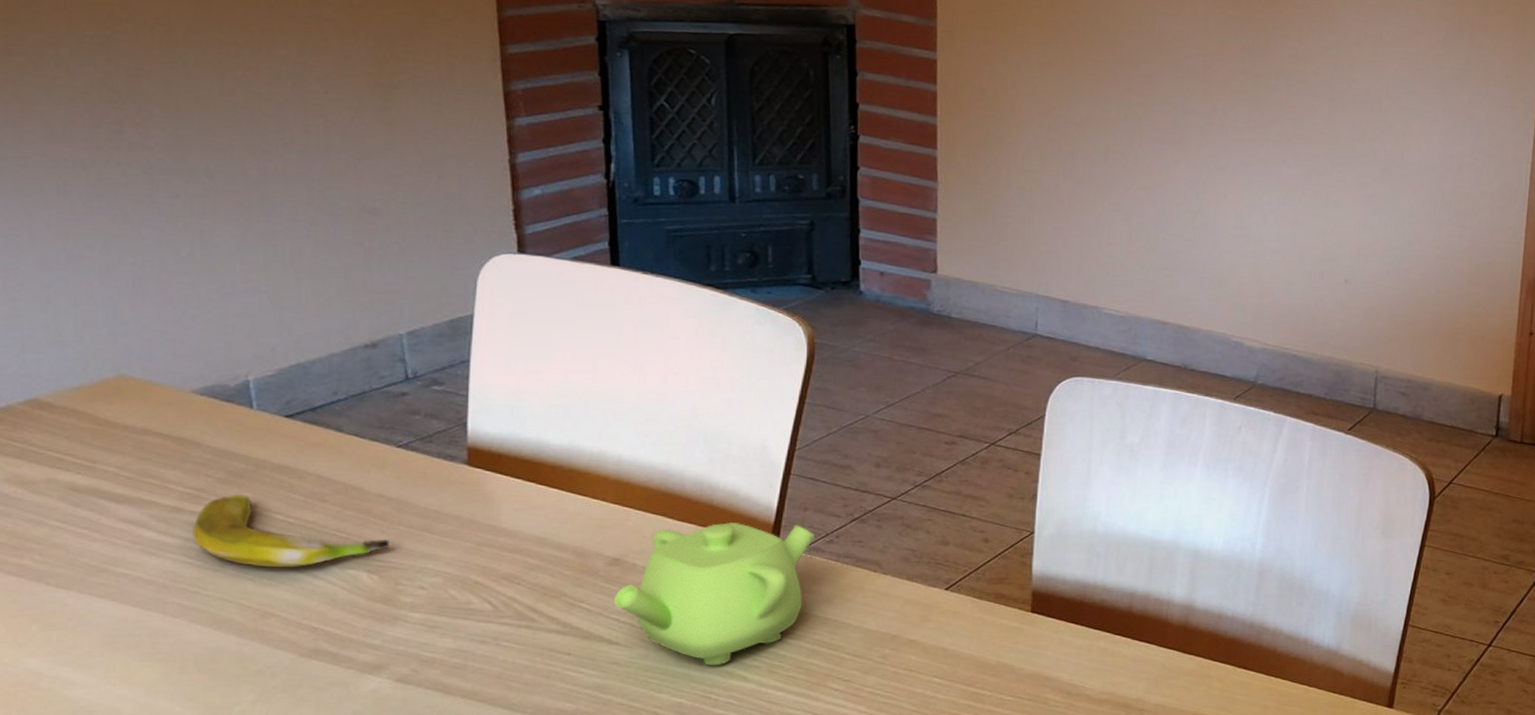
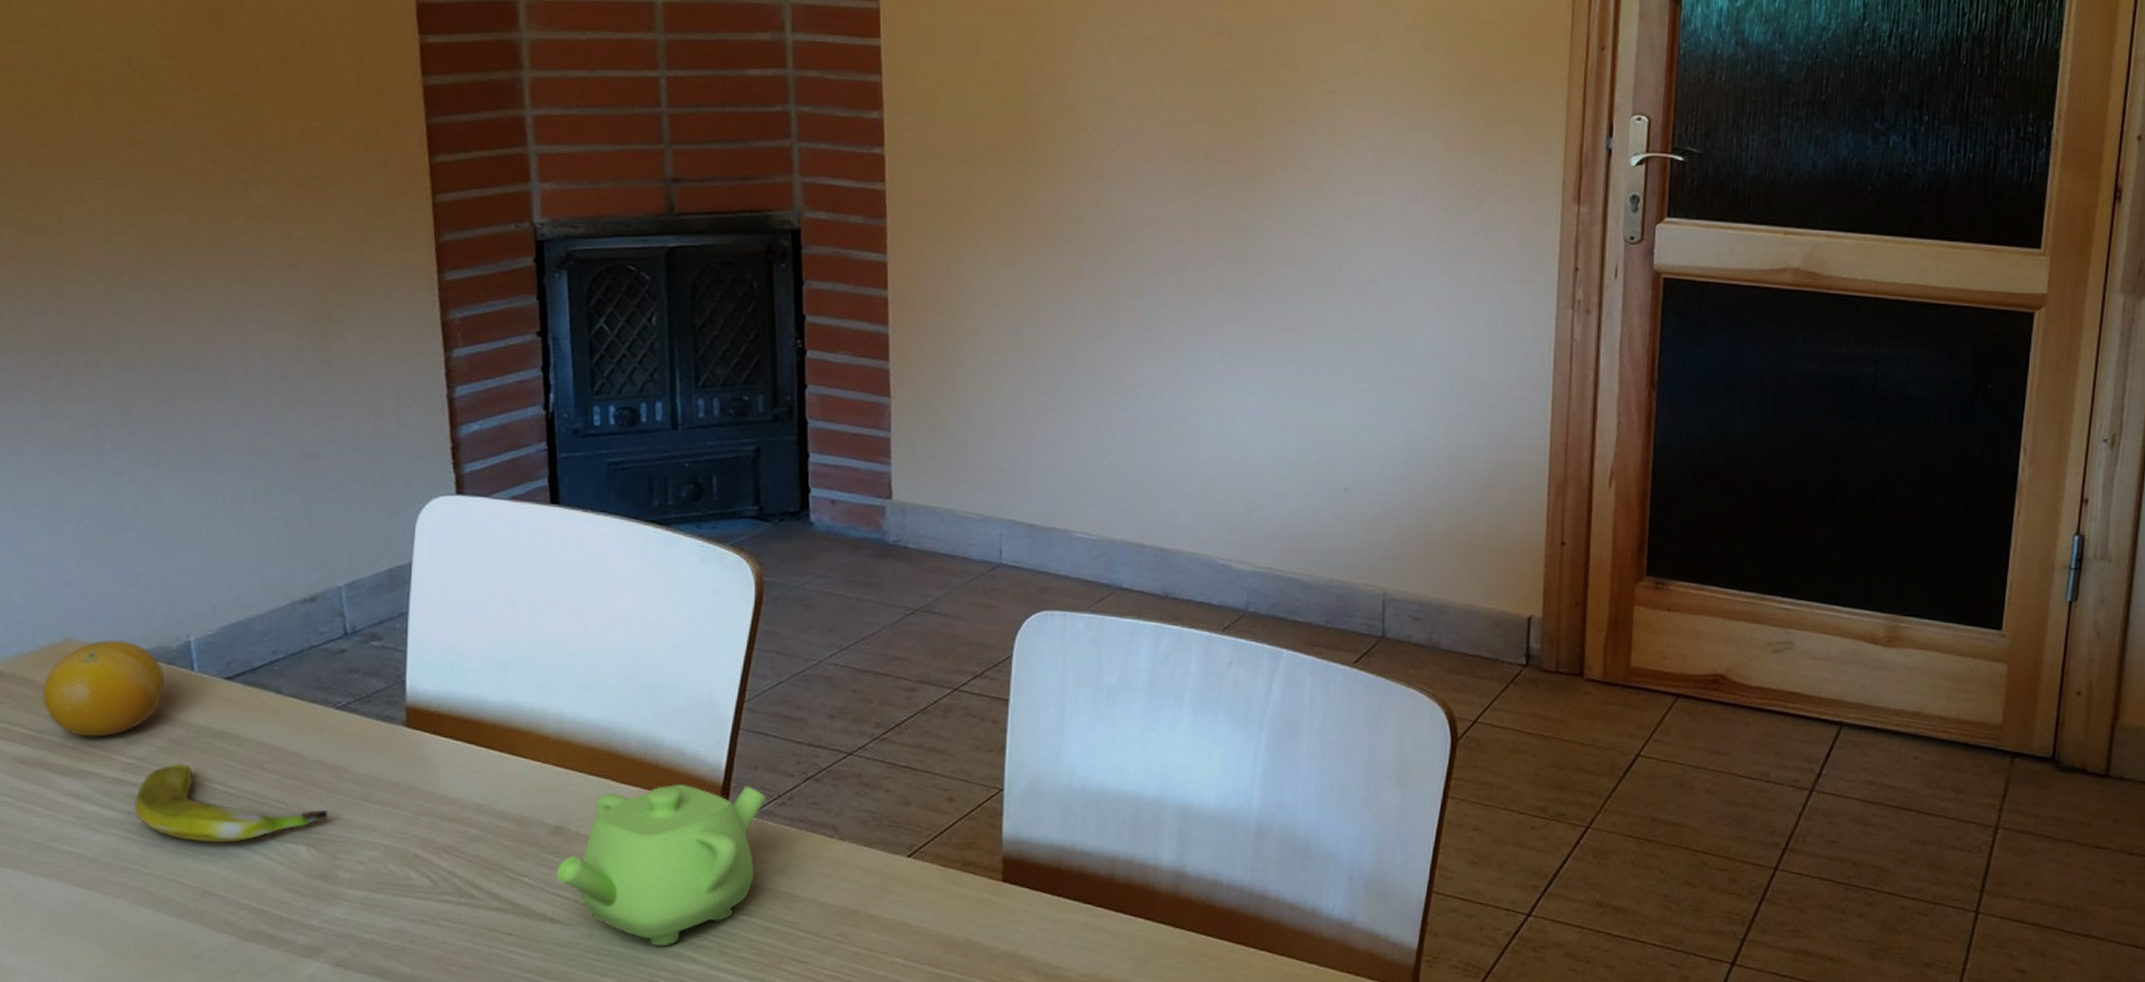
fruit: none [96,377,223,468] -> present [43,640,165,737]

